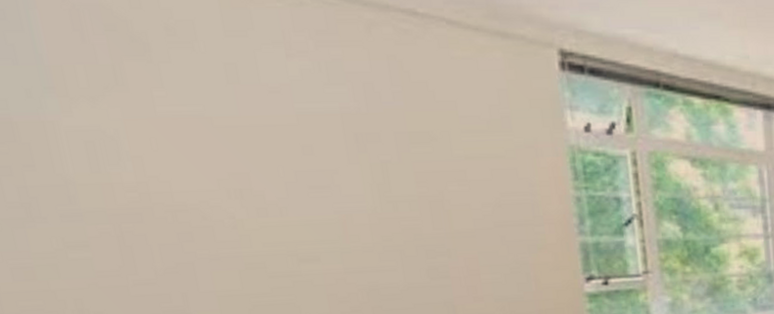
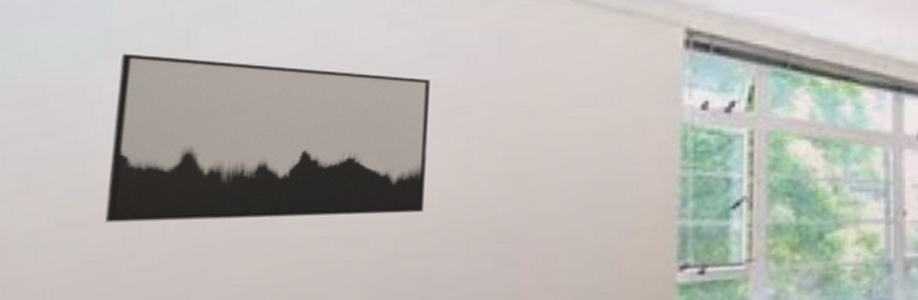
wall art: none [65,89,359,244] -> present [104,53,431,223]

